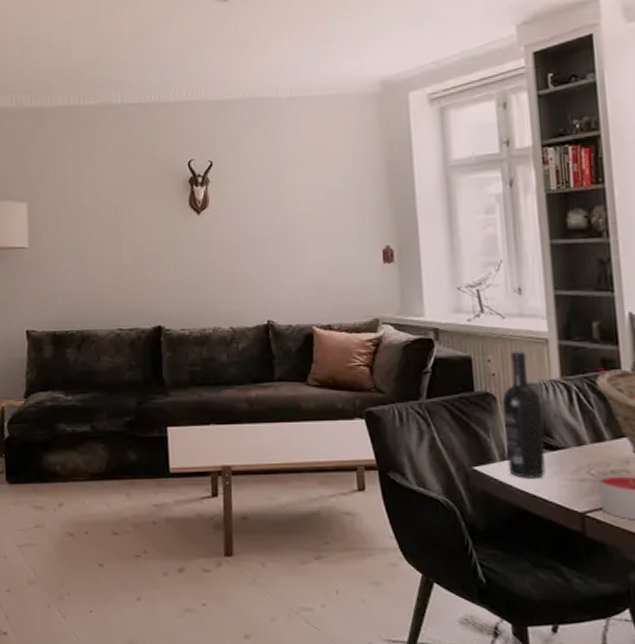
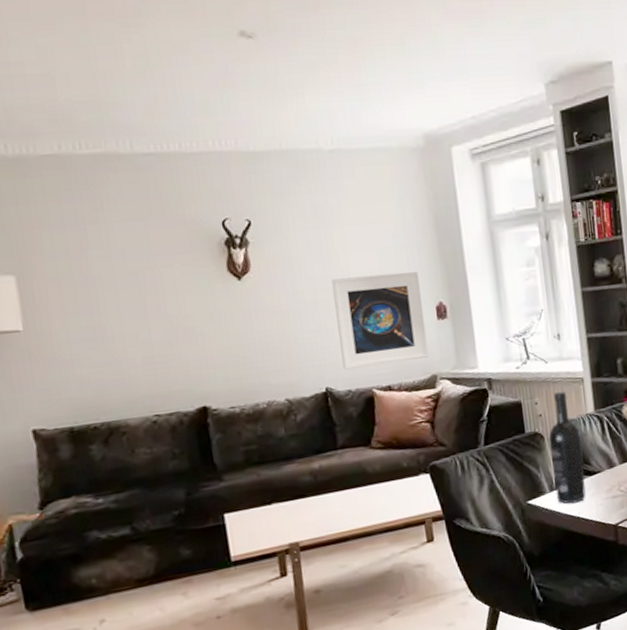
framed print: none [281,213,372,305] -> present [331,271,429,370]

